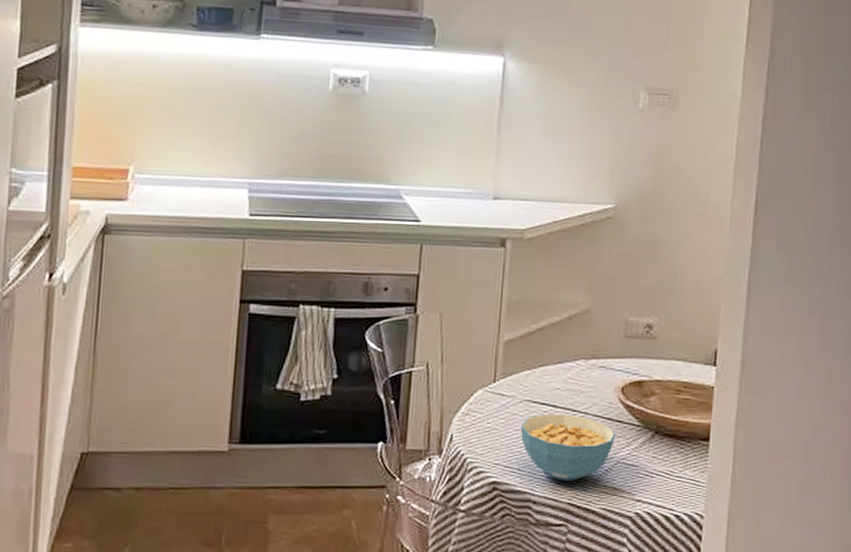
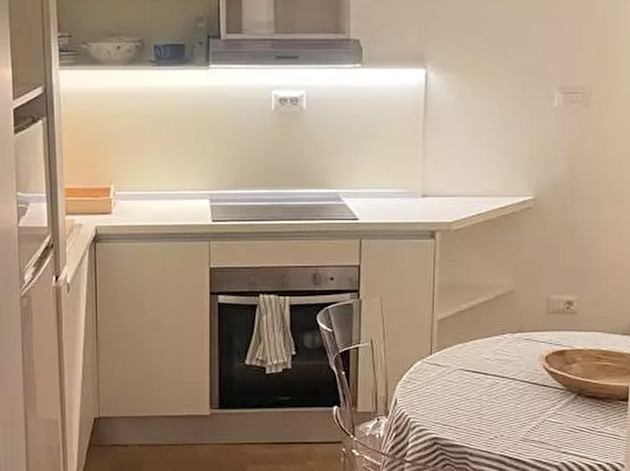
cereal bowl: present [521,413,615,481] -> none [456,380,541,436]

